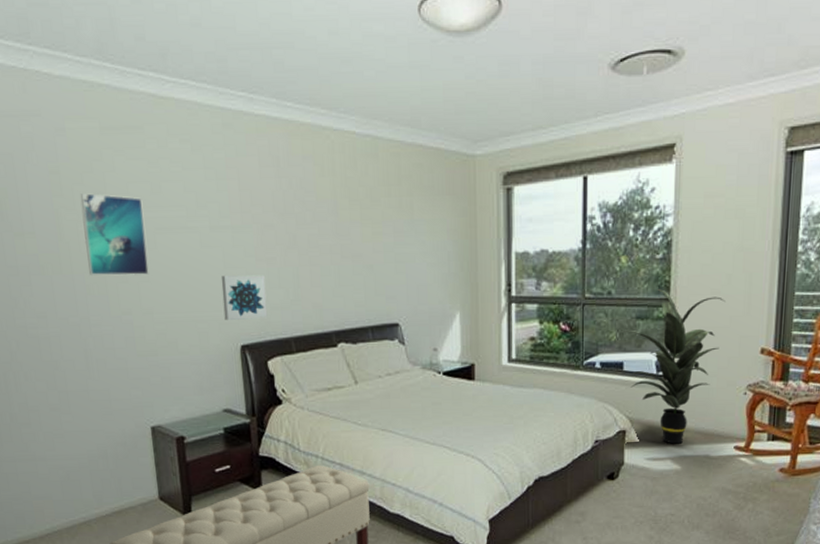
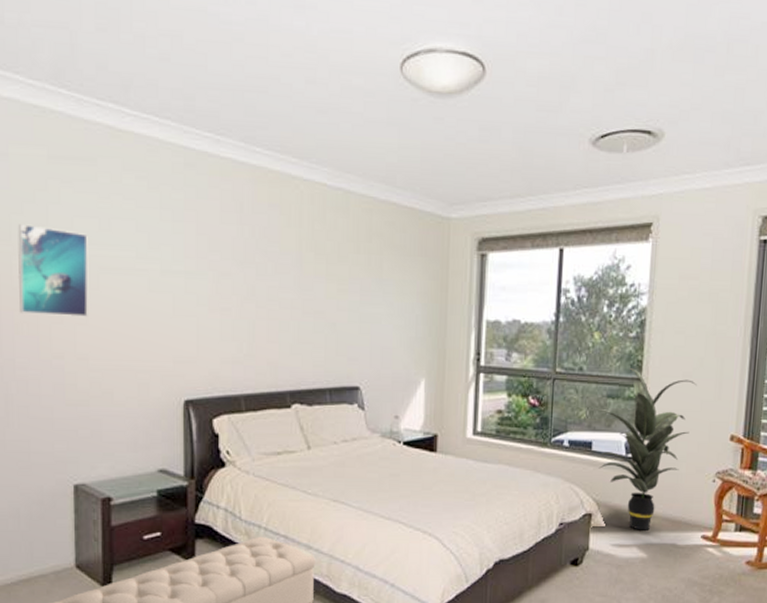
wall art: present [221,275,268,320] -> none [168,324,217,373]

